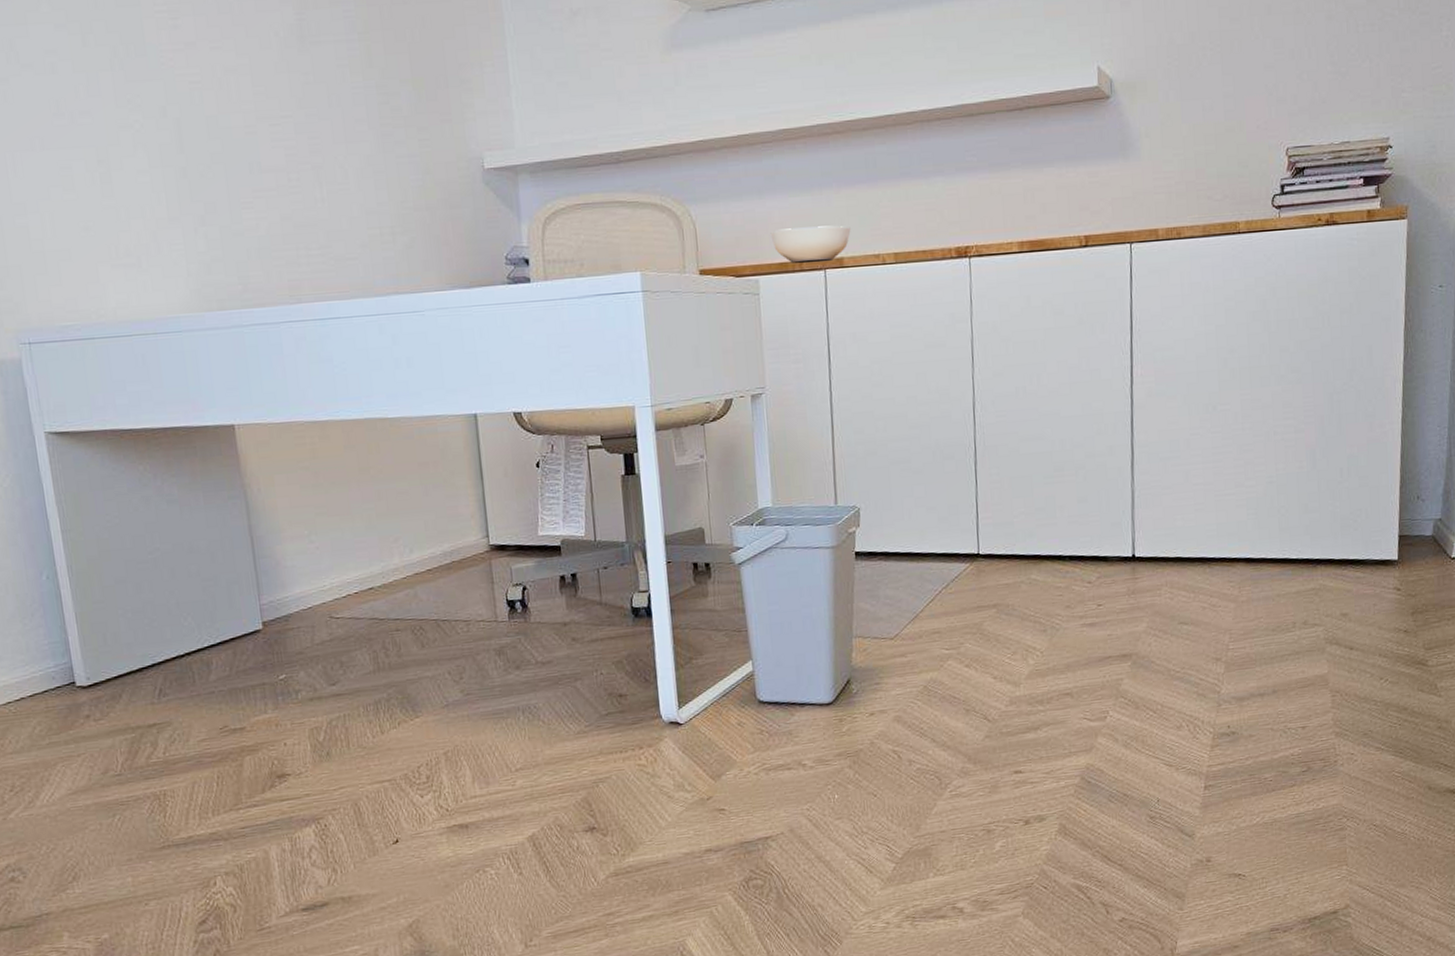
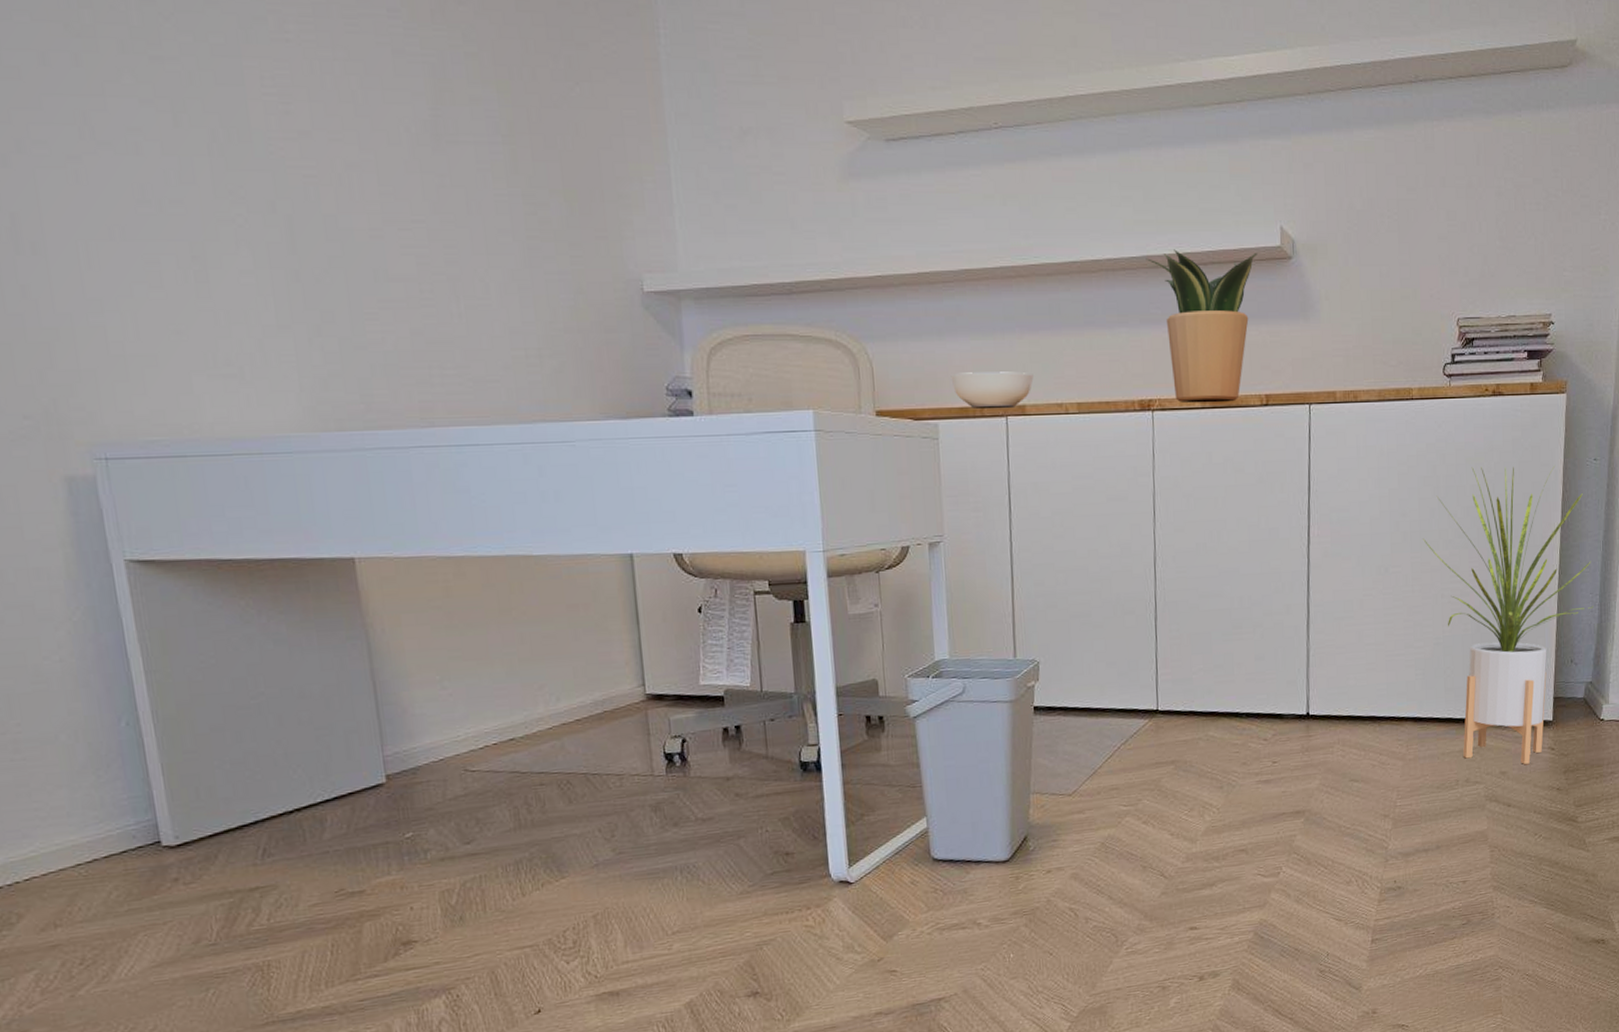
potted plant: none [960,94,1074,249] -> present [1145,249,1257,404]
house plant: none [1252,295,1442,606] -> present [1422,466,1594,764]

